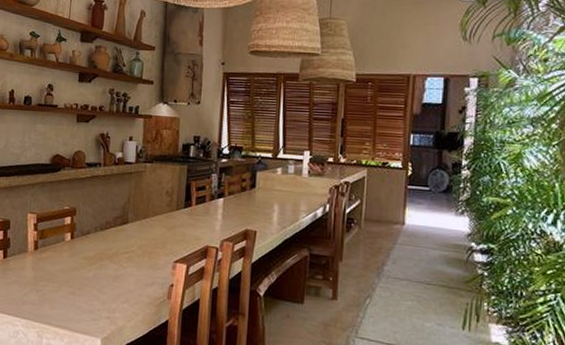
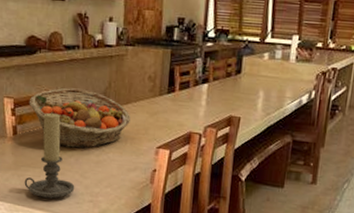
candle holder: none [42,227,92,315] -> present [24,112,75,199]
fruit basket: none [51,203,148,263] -> present [29,88,130,149]

